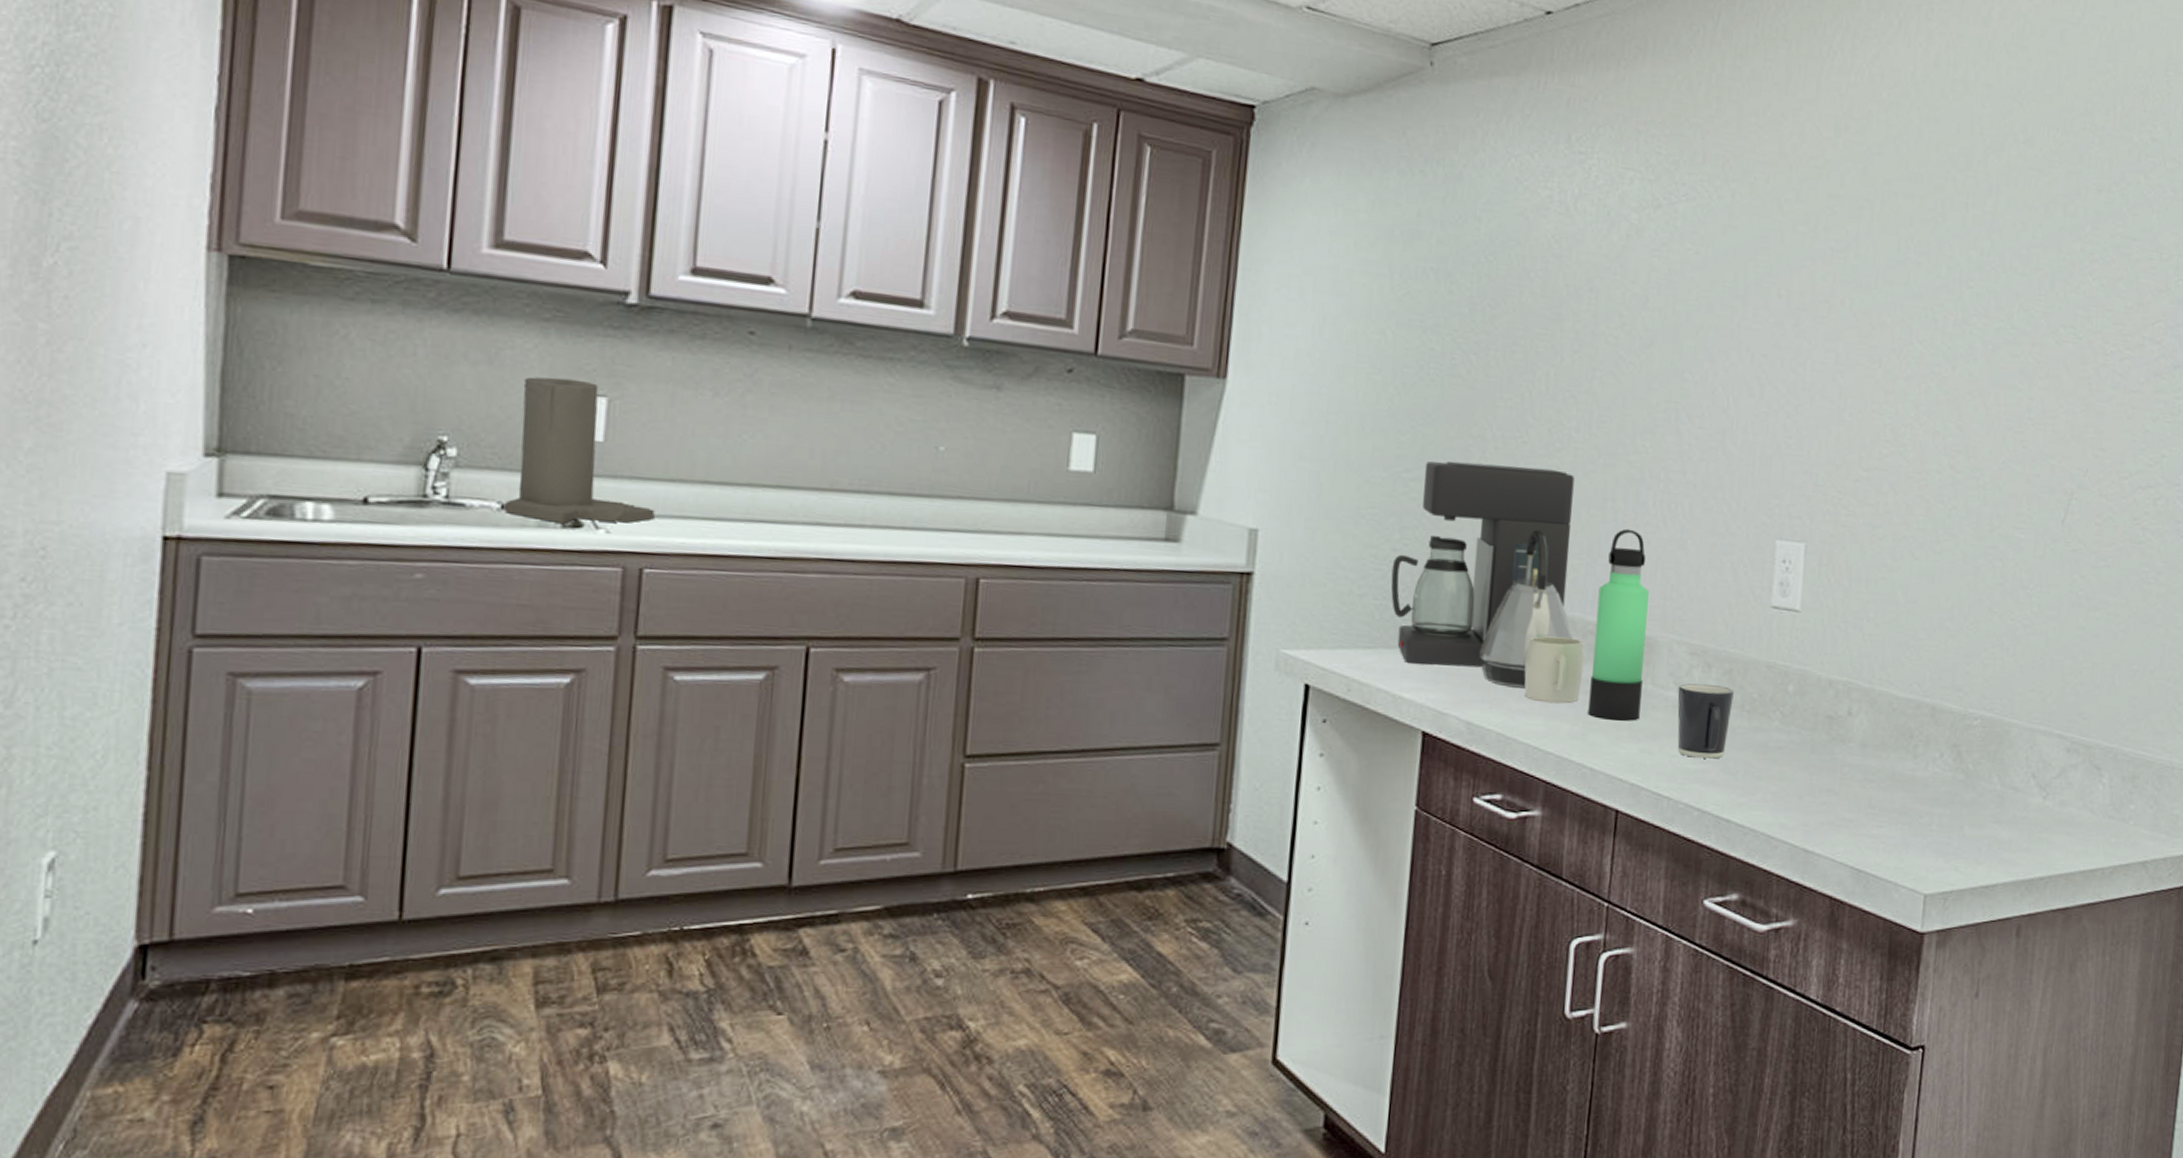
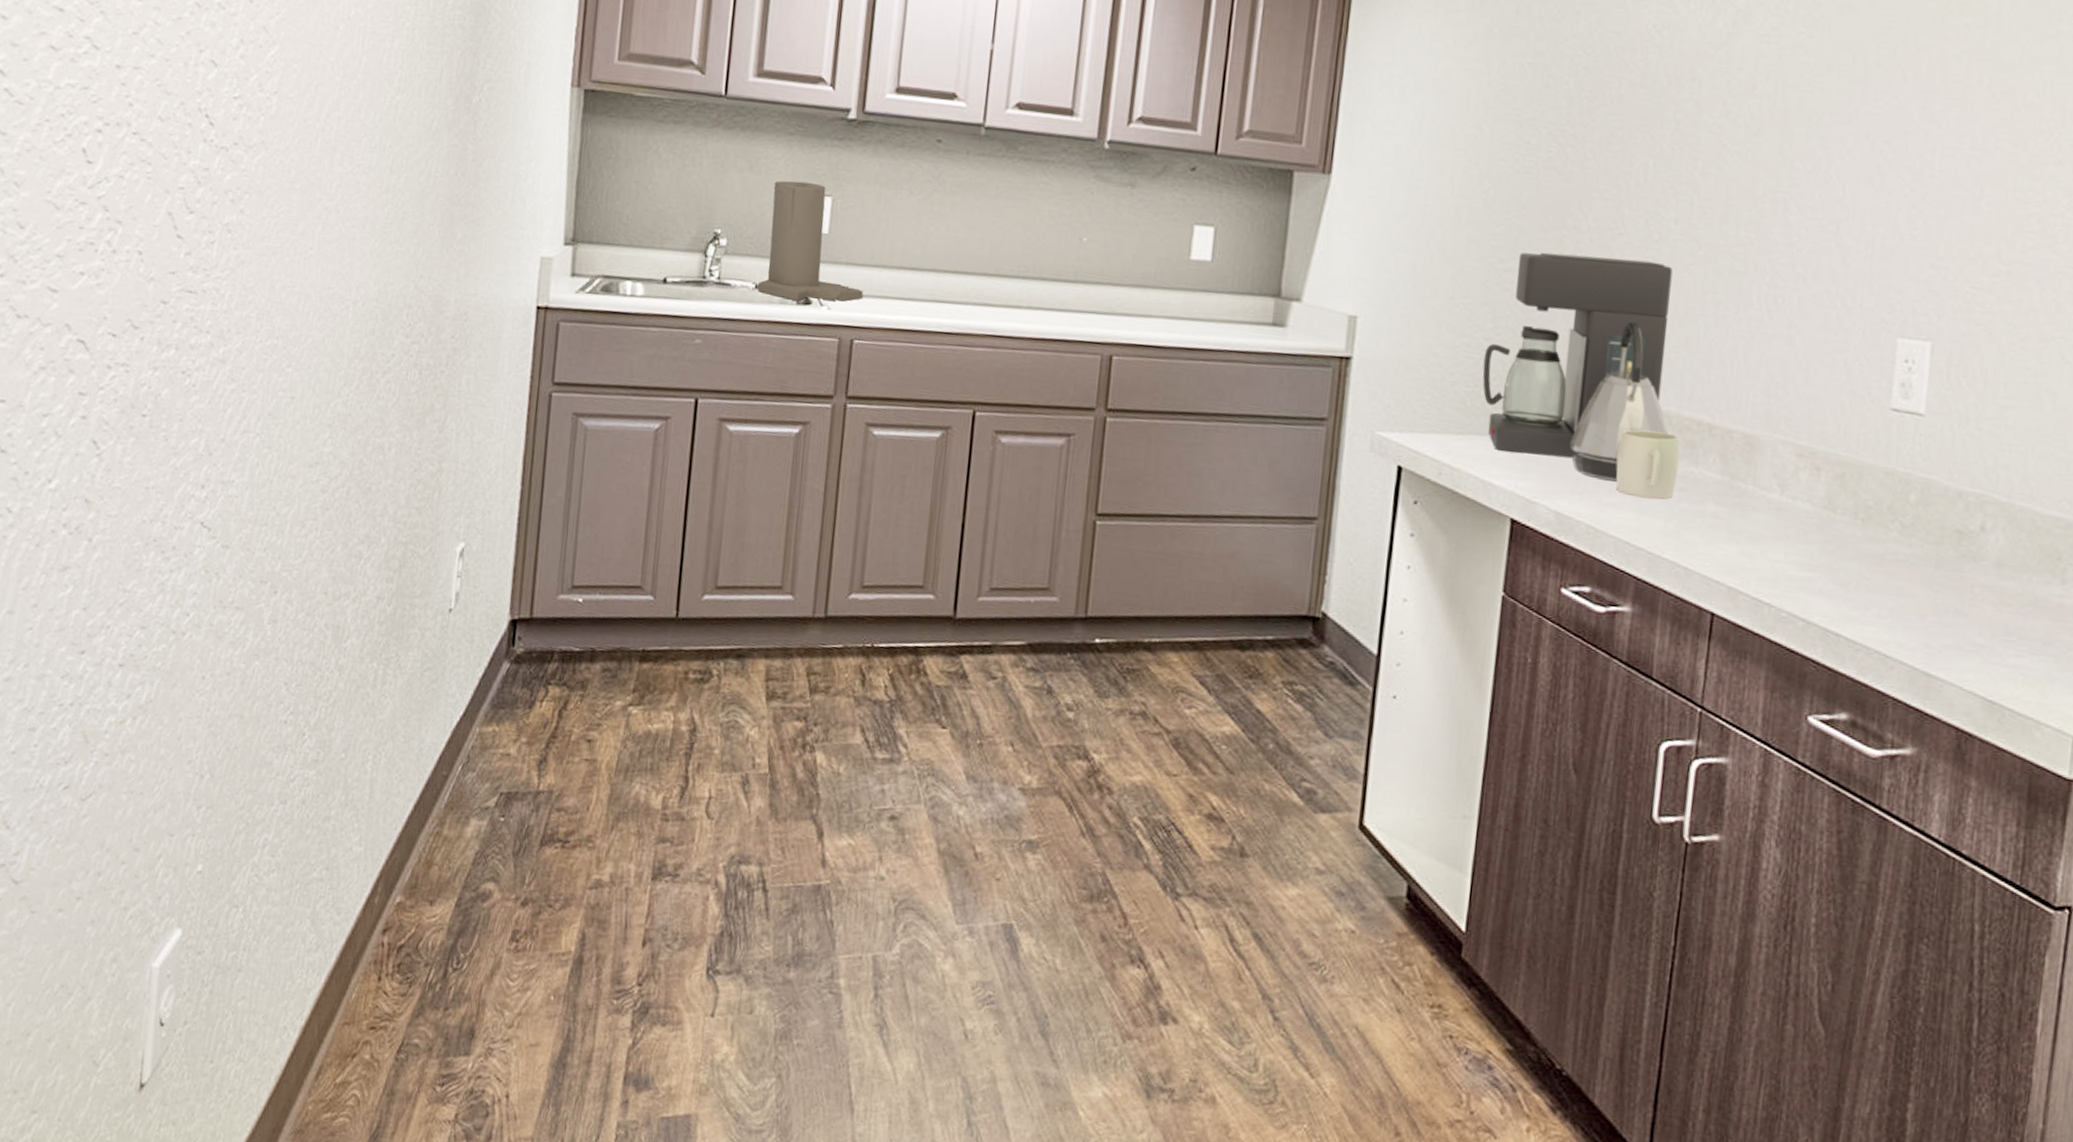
thermos bottle: present [1588,528,1649,721] -> none [1683,322,1752,522]
mug: present [1677,683,1734,759] -> none [1780,486,1846,568]

